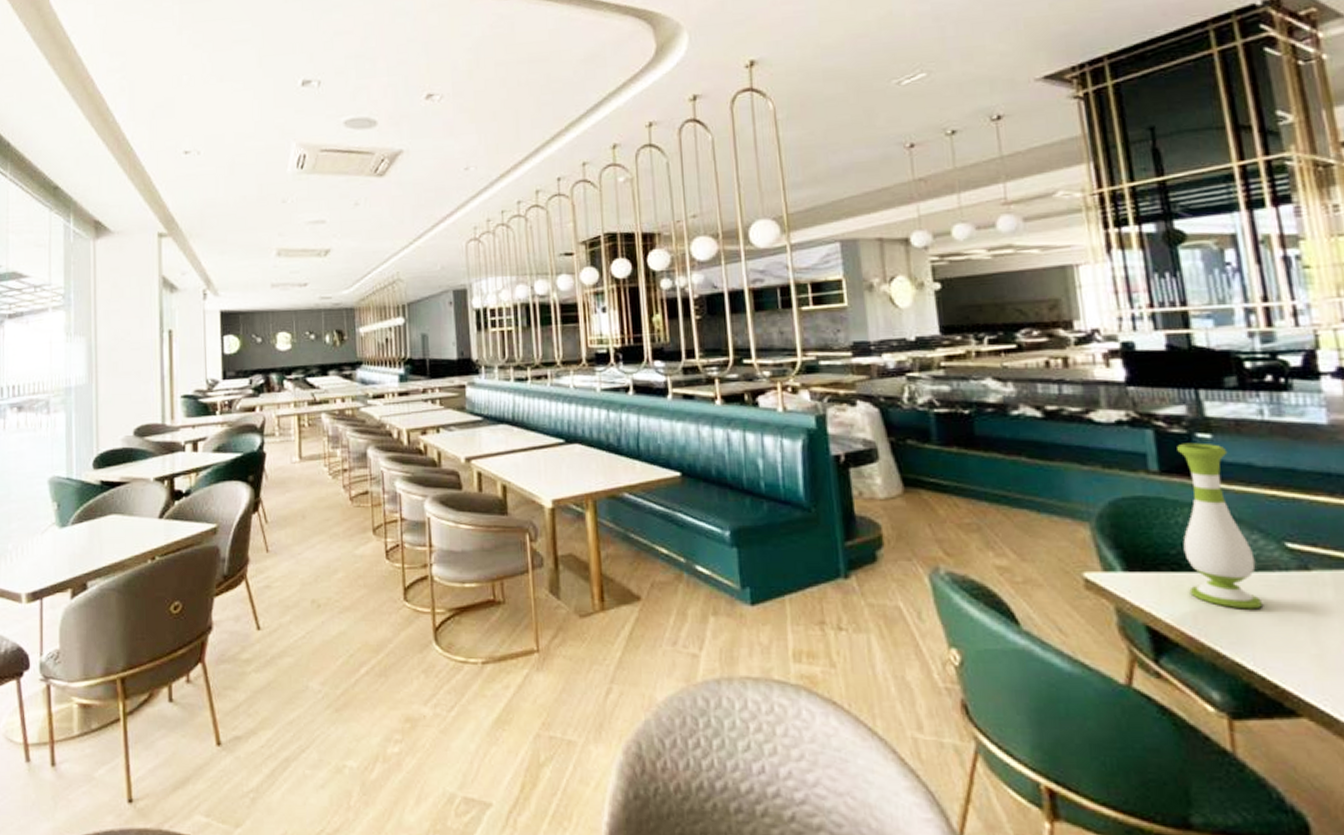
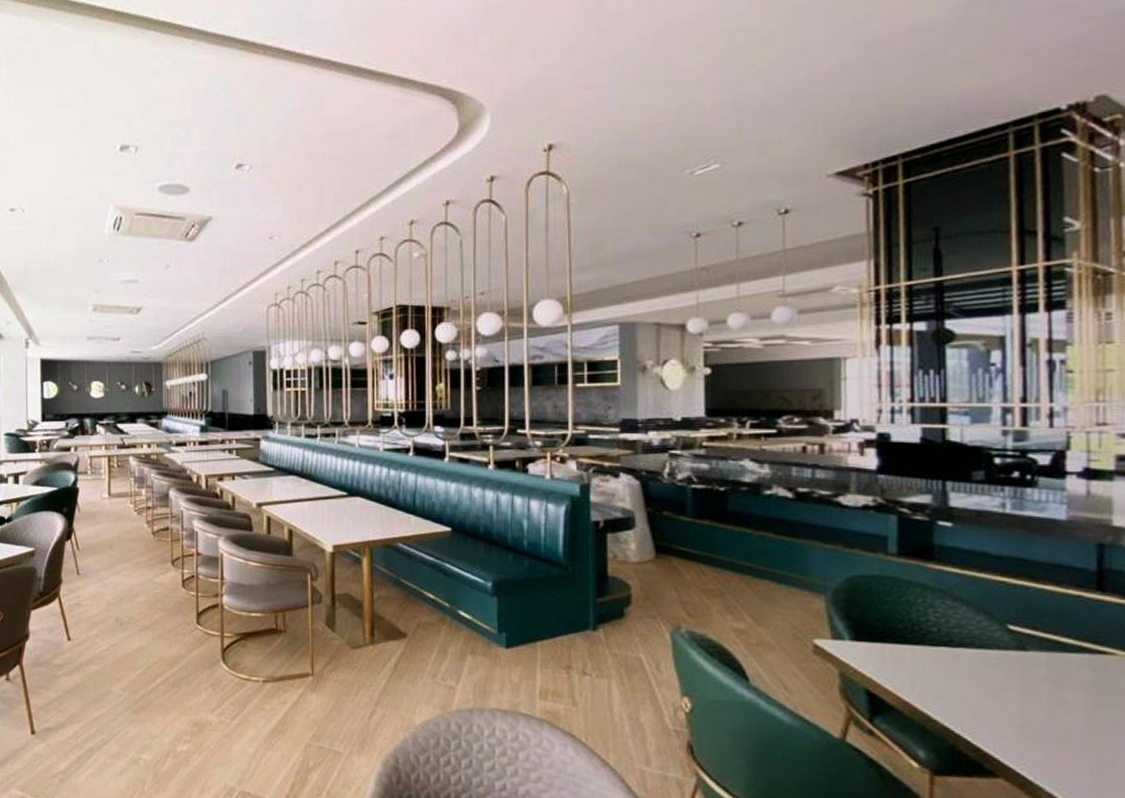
vase: present [1177,442,1264,610] -> none [910,529,979,682]

